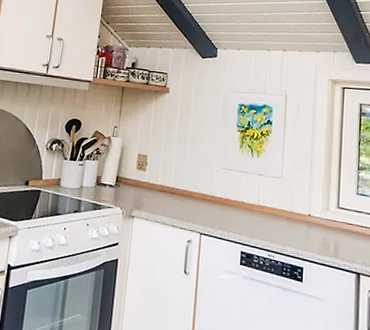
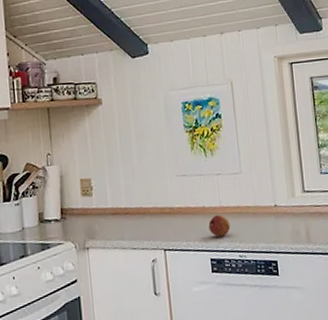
fruit: none [244,212,264,233] -> present [208,215,230,237]

